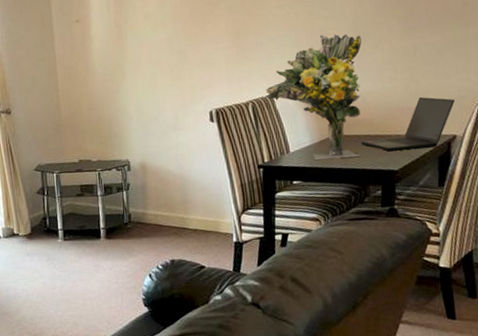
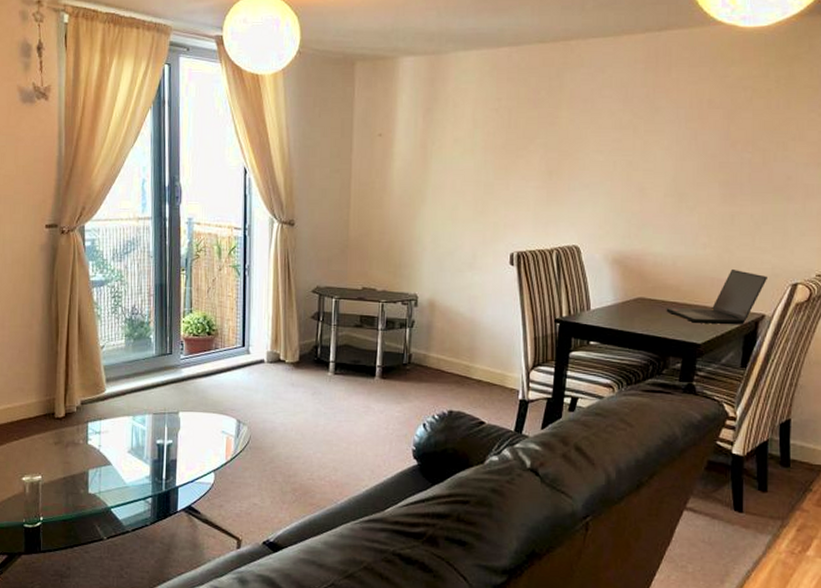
bouquet: present [266,34,362,161] -> none [573,188,680,325]

